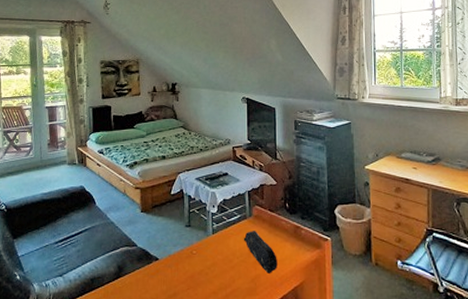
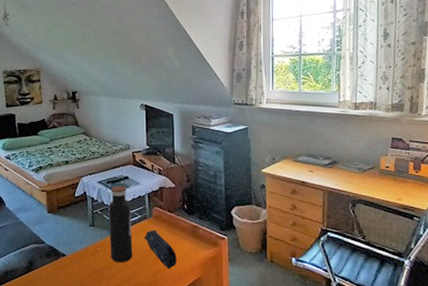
water bottle: none [206,183,231,267] -> present [108,186,133,262]

